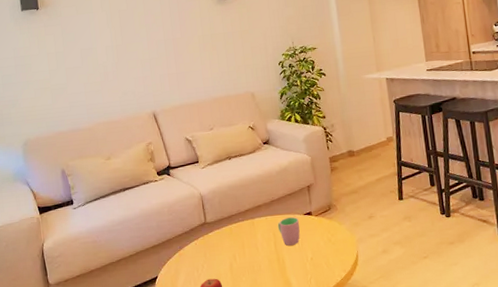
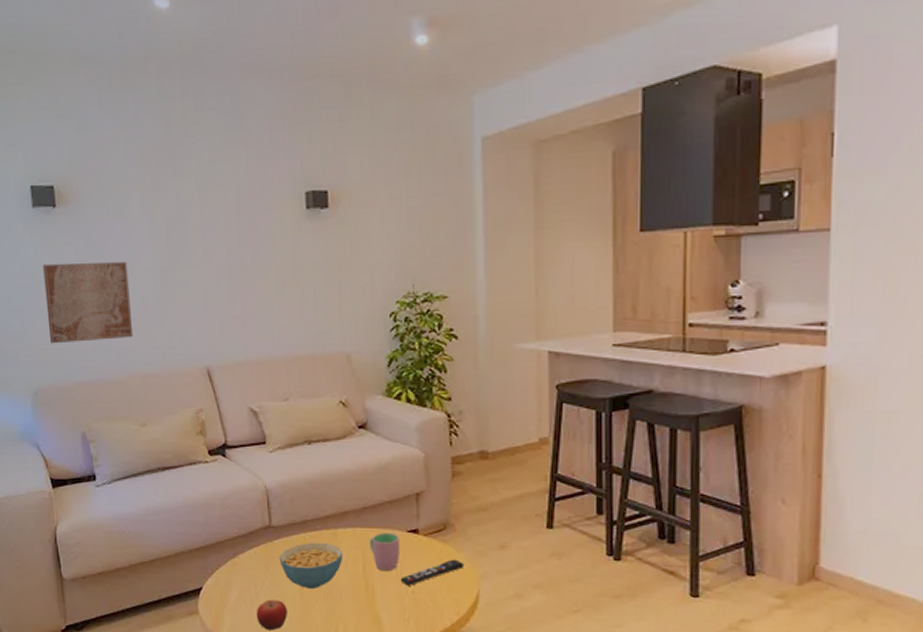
wall art: none [30,43,99,107] -> present [43,262,134,344]
cereal bowl: none [213,230,260,267] -> present [279,542,344,590]
remote control: none [302,230,346,255] -> present [400,559,465,586]

